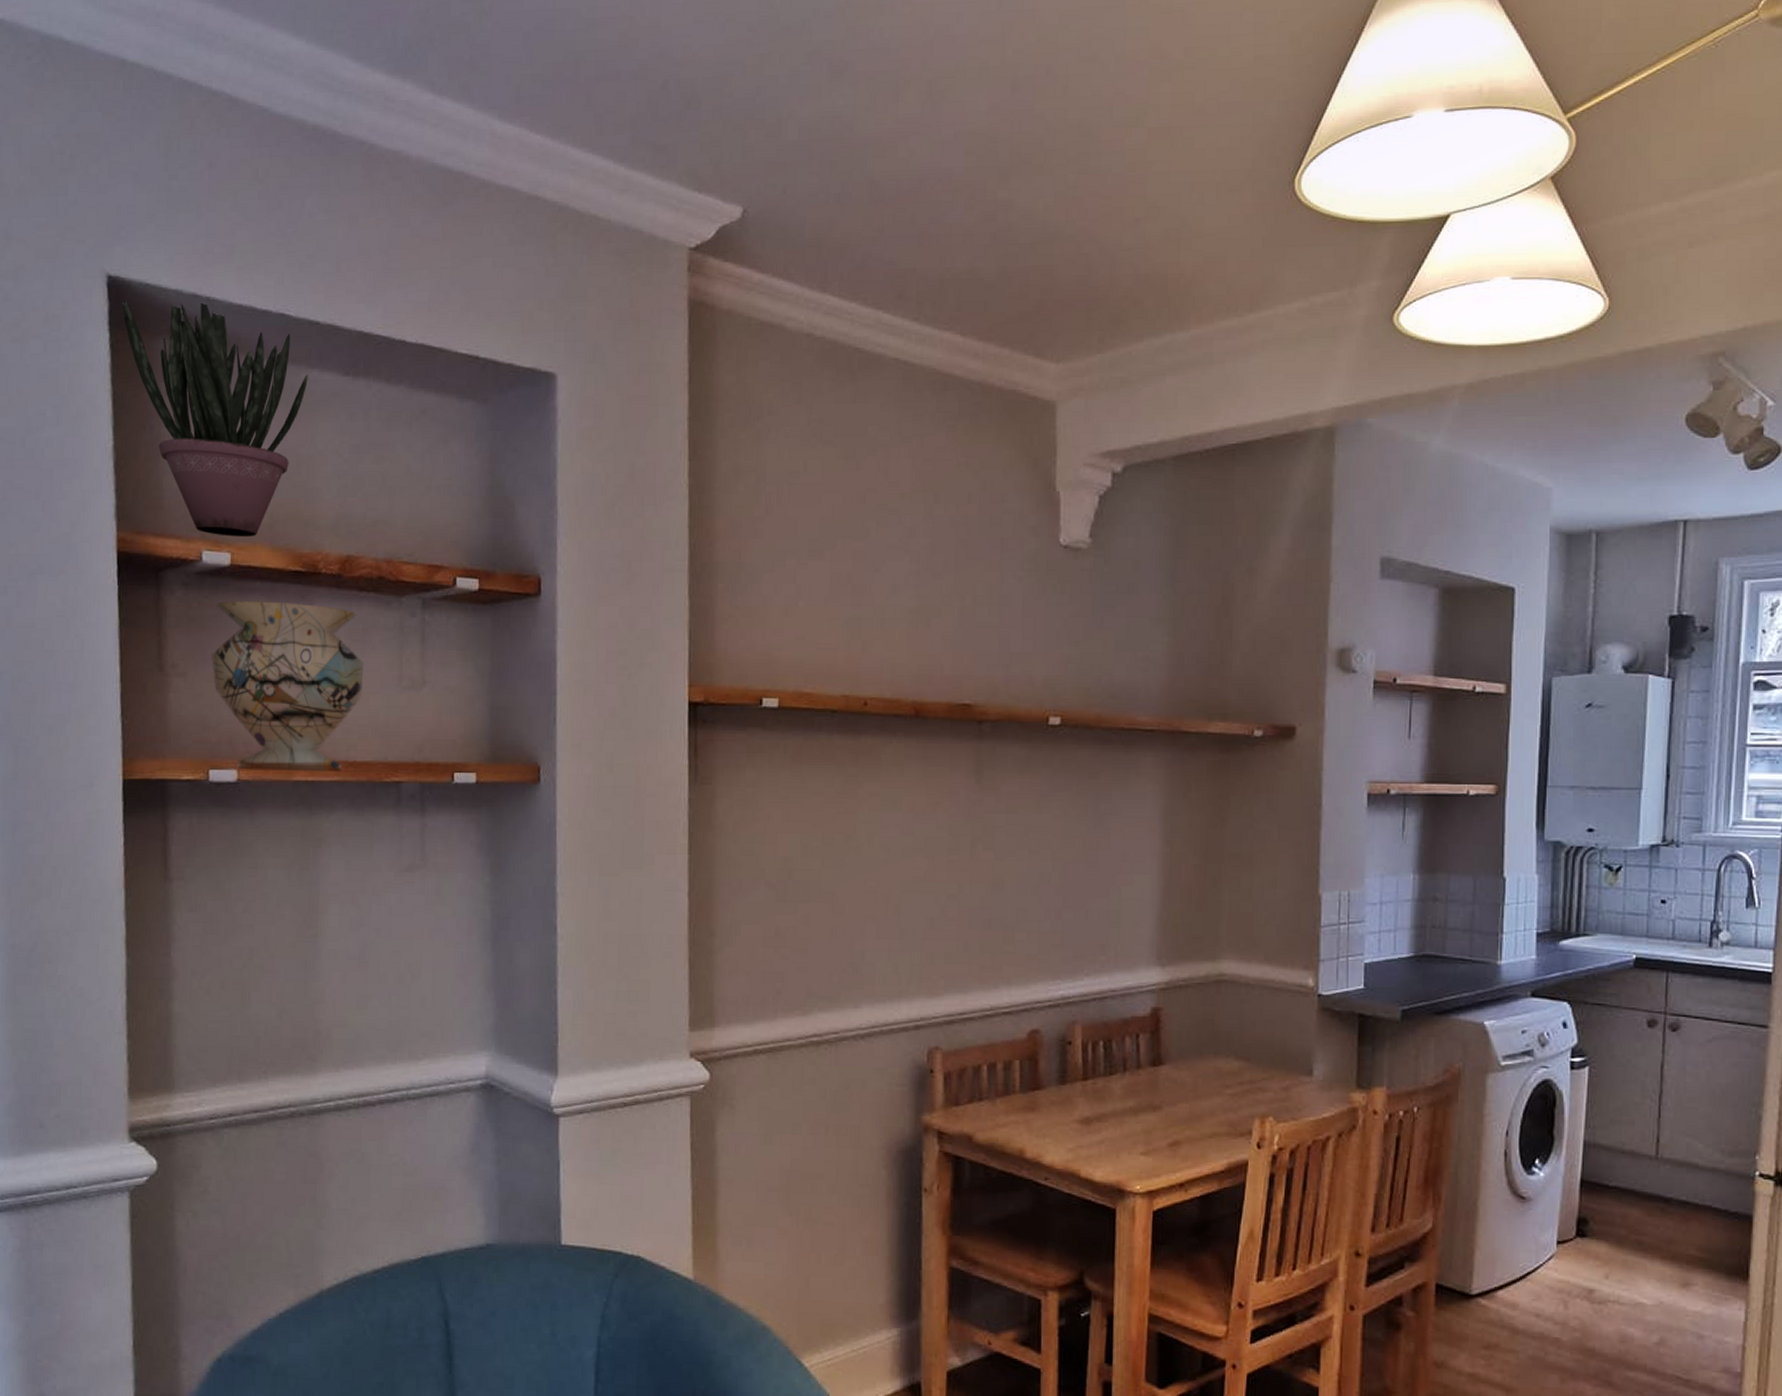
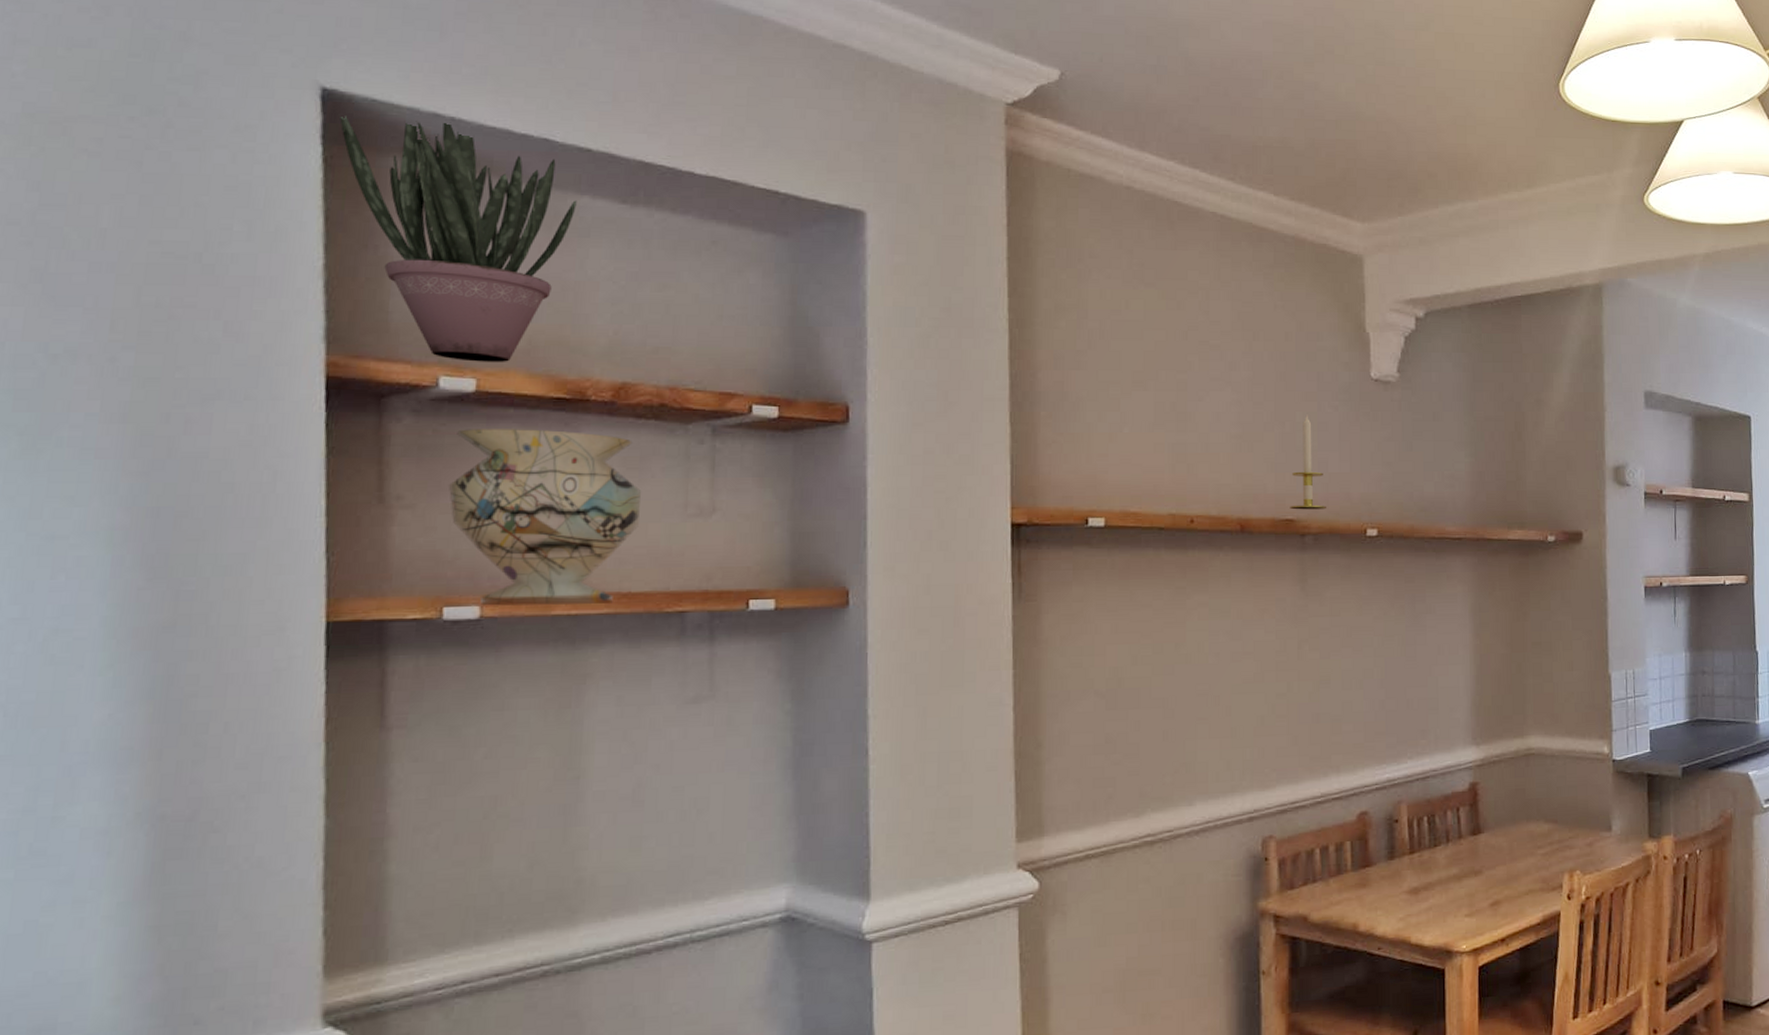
candle: none [967,586,1006,694] -> present [1290,414,1326,510]

